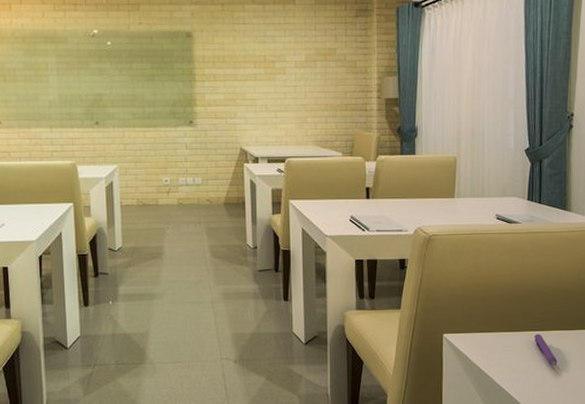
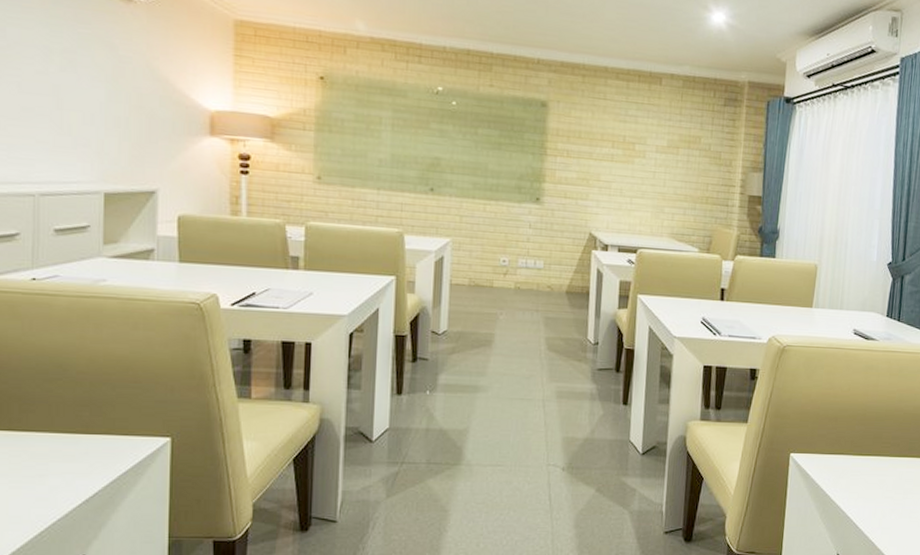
pen: present [534,334,558,366] -> none [883,459,906,496]

